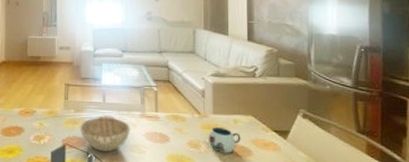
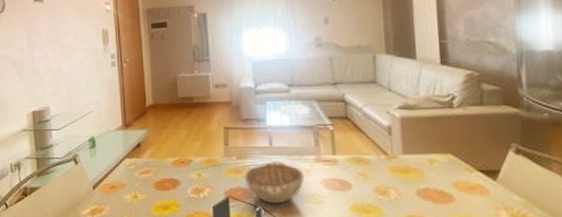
mug: present [208,127,241,153] -> none [398,170,439,200]

